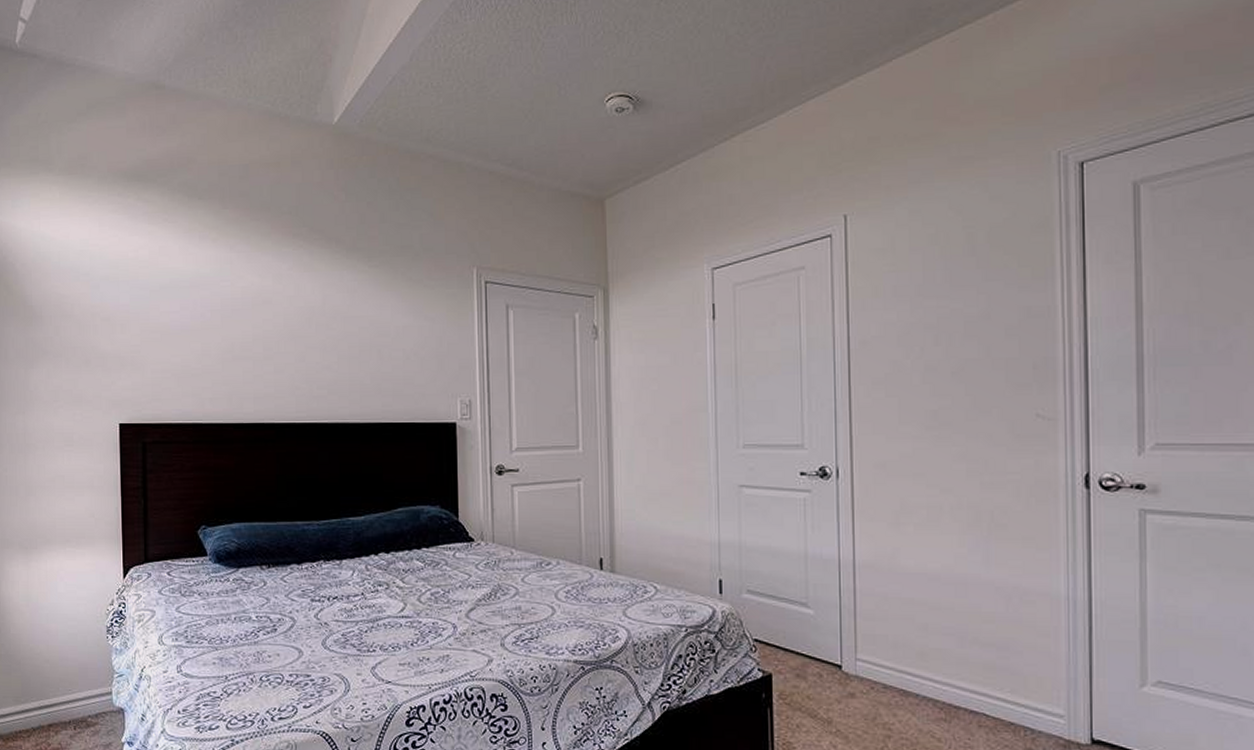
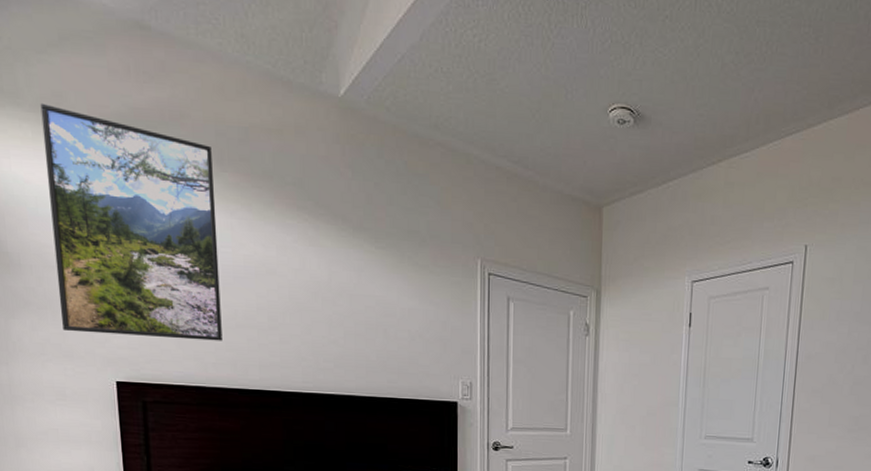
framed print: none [68,166,219,377] -> present [40,103,222,341]

